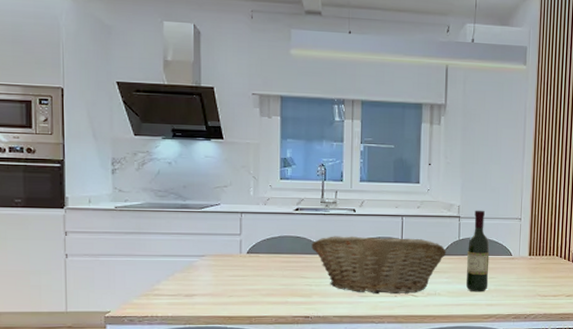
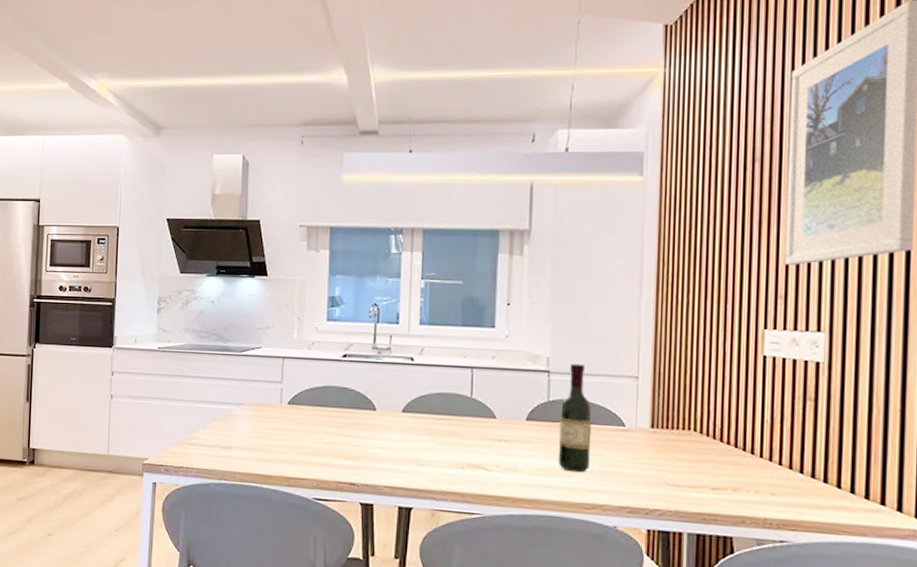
fruit basket: present [311,236,447,295] -> none [360,388,531,467]

